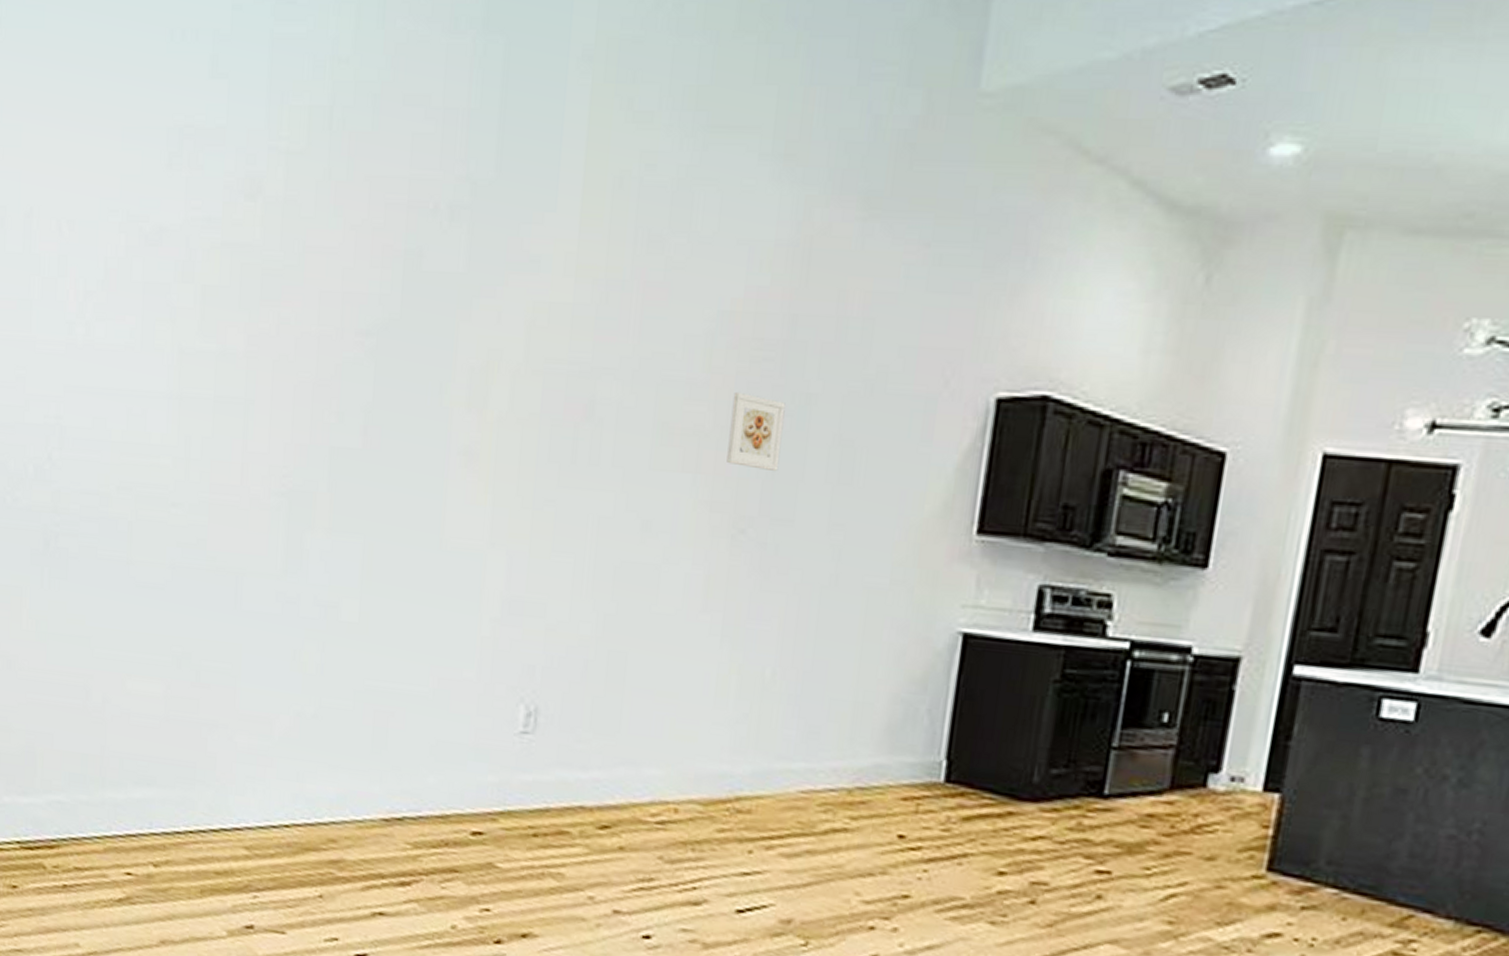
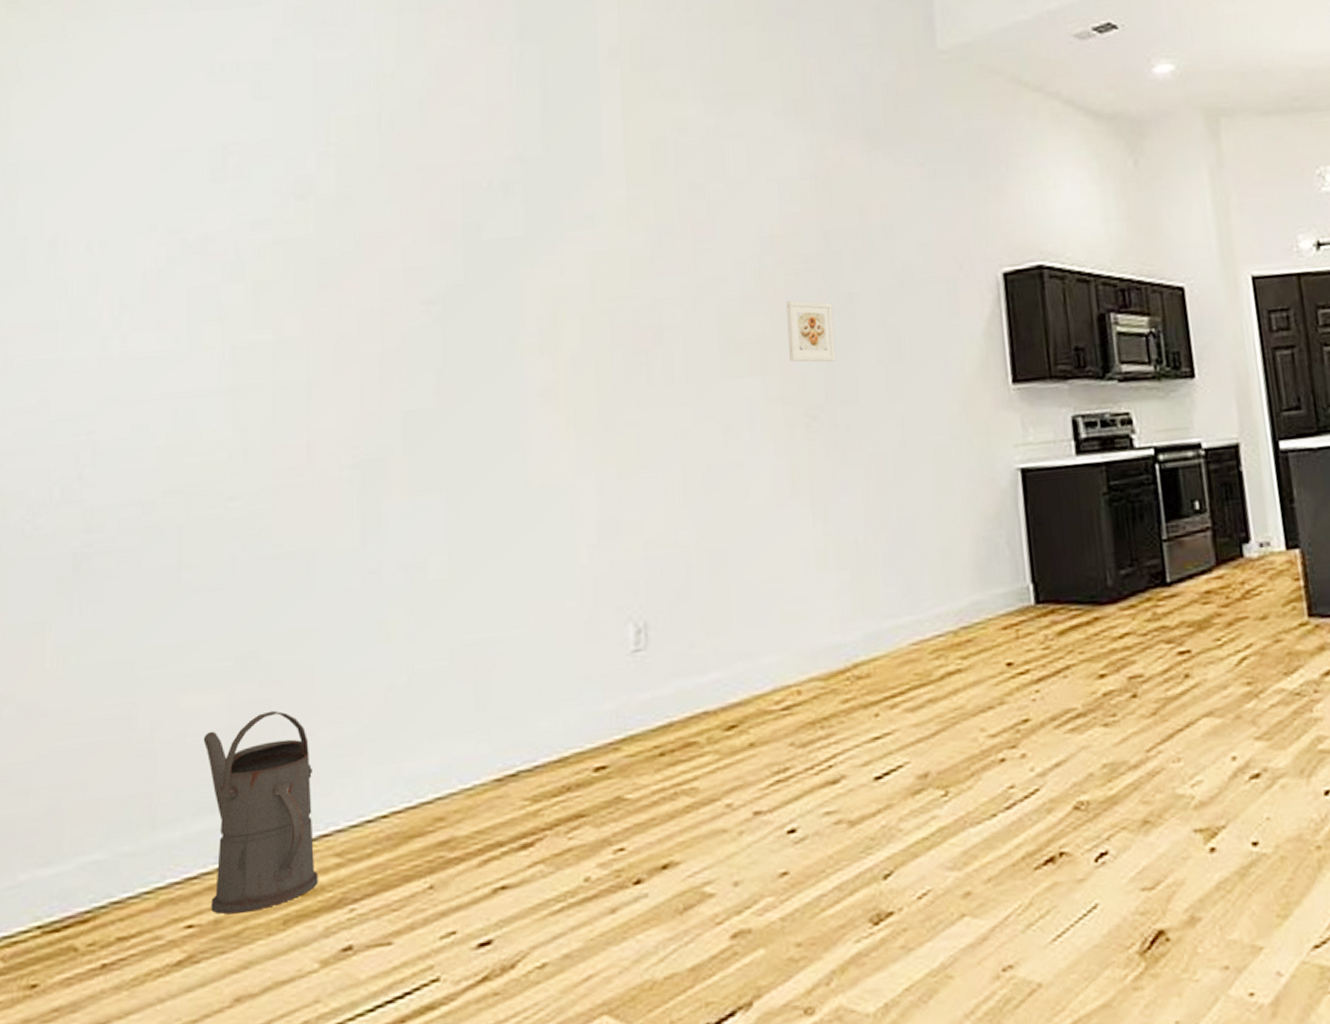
watering can: none [143,709,230,876] -> present [203,710,319,915]

